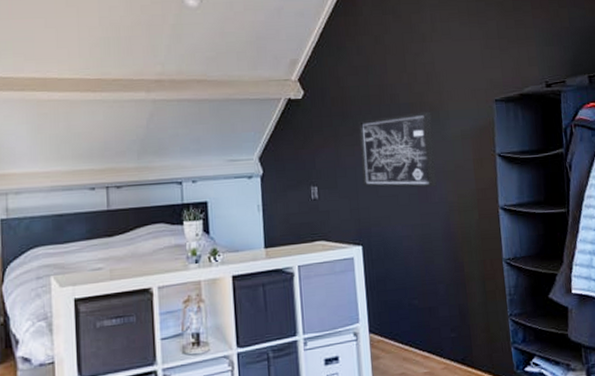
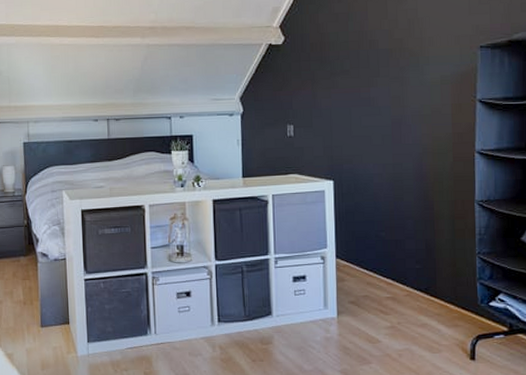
wall art: present [359,111,437,188] -> none [336,57,412,130]

